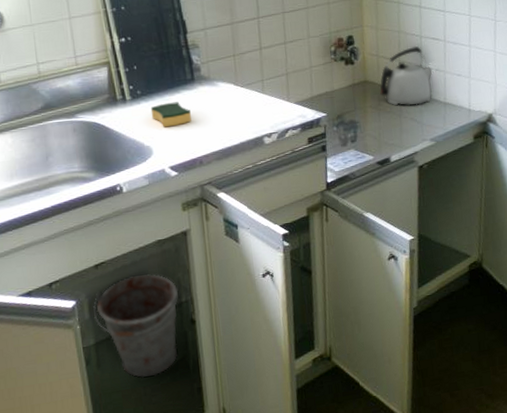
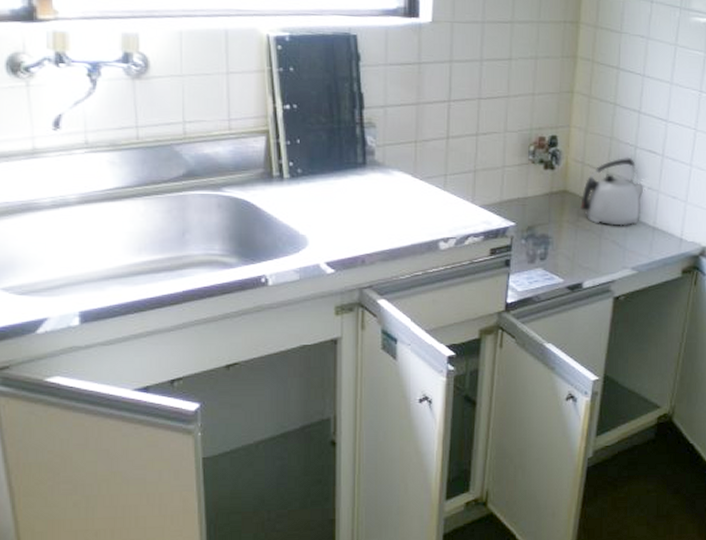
bucket: present [93,274,178,378] -> none [220,383,319,501]
sponge: present [150,102,191,128] -> none [311,187,357,216]

